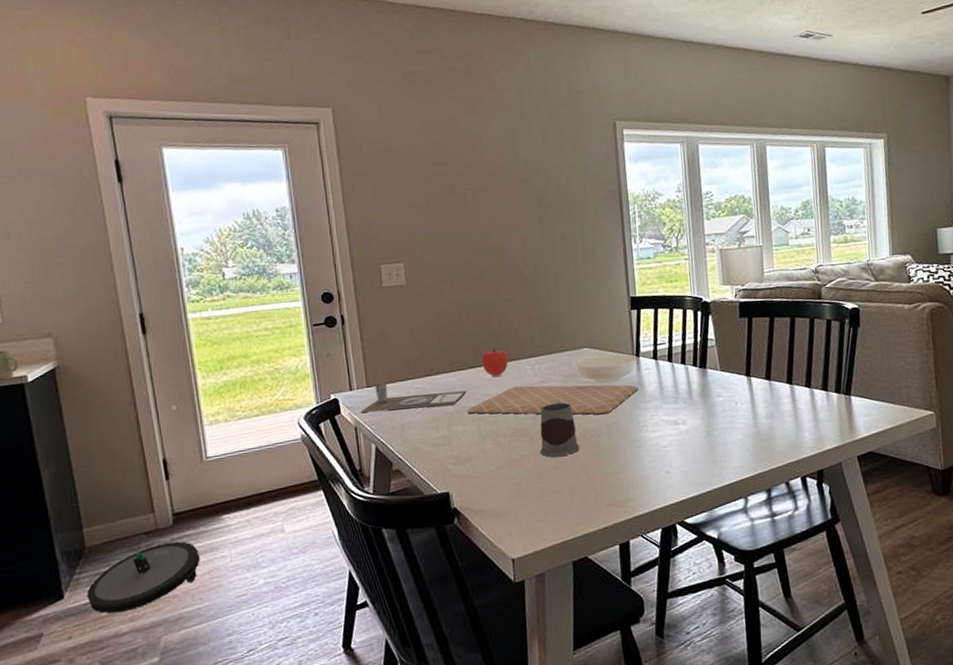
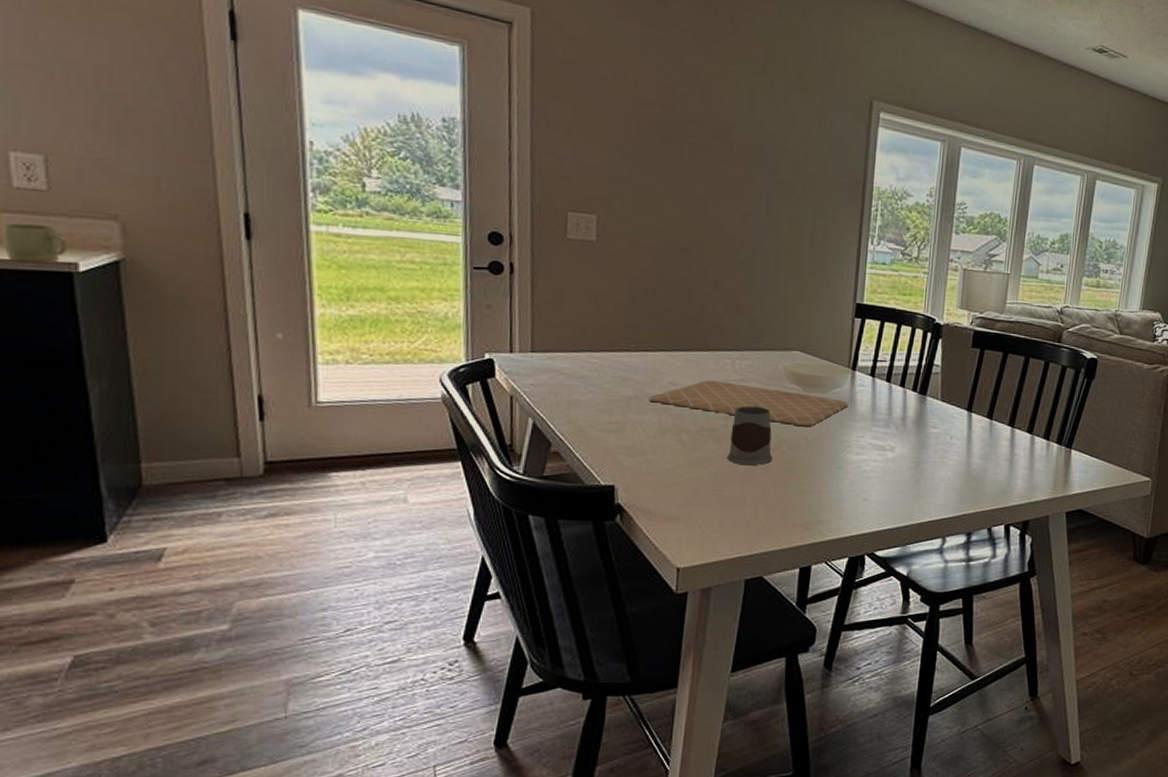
robot vacuum: present [87,541,200,614] -> none [139,494,295,568]
place setting: present [360,382,467,413] -> none [519,349,652,389]
fruit: present [482,348,509,377] -> none [674,333,707,366]

